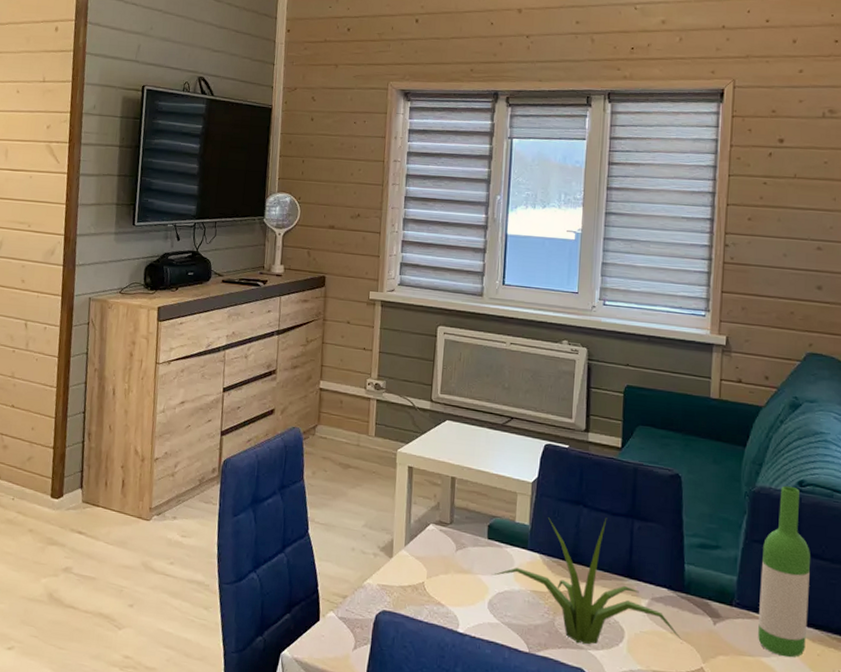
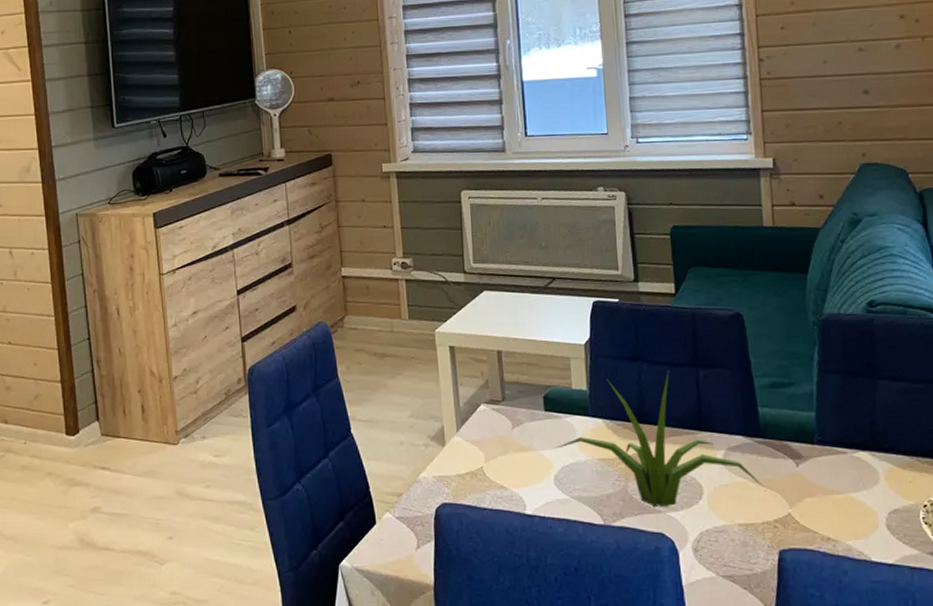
wine bottle: present [758,485,810,658] -> none [838,308,896,490]

